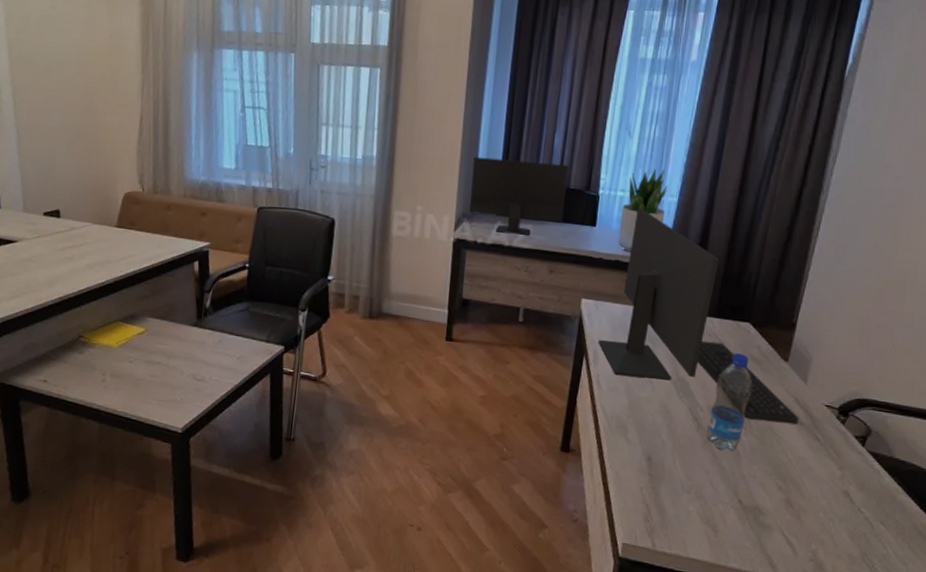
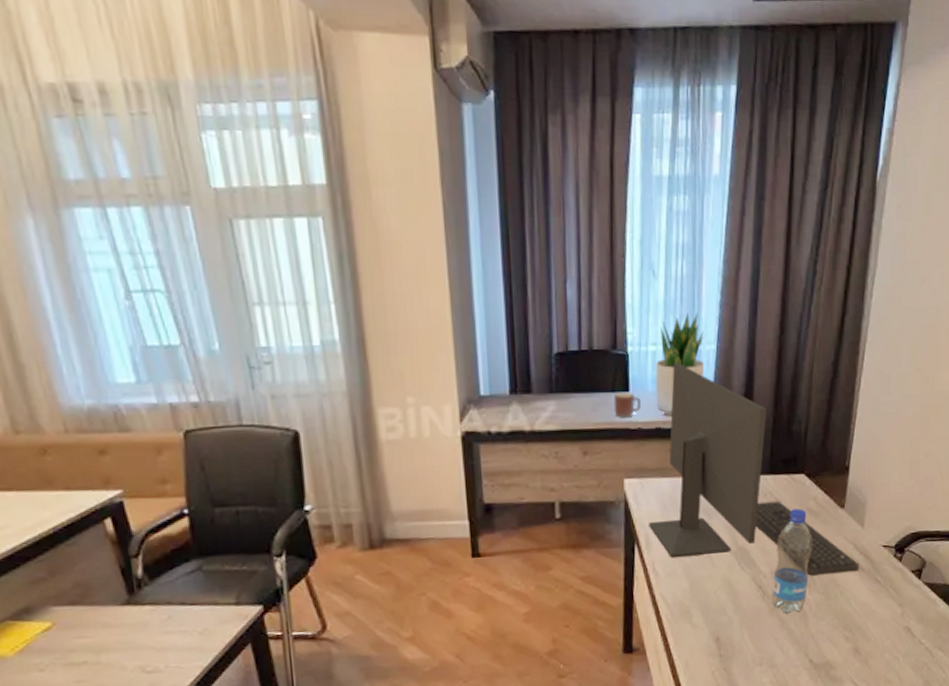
computer monitor: present [469,156,569,235] -> none [469,321,590,416]
mug: none [580,225,605,248] -> present [613,392,641,418]

